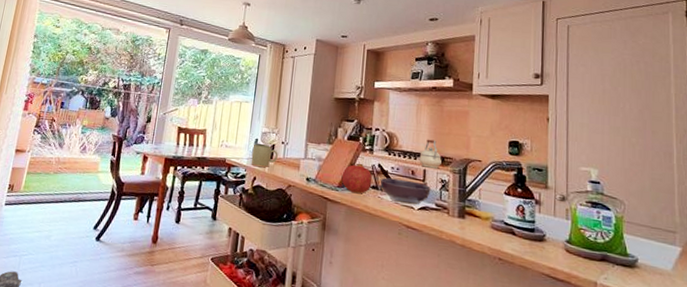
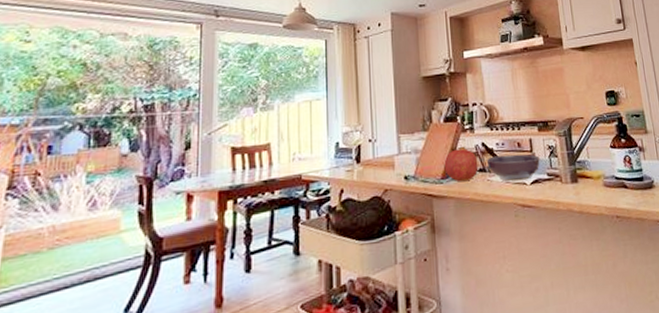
mug: present [251,144,278,168] -> none [333,147,366,177]
kettle: present [419,139,442,169] -> none [522,104,546,136]

